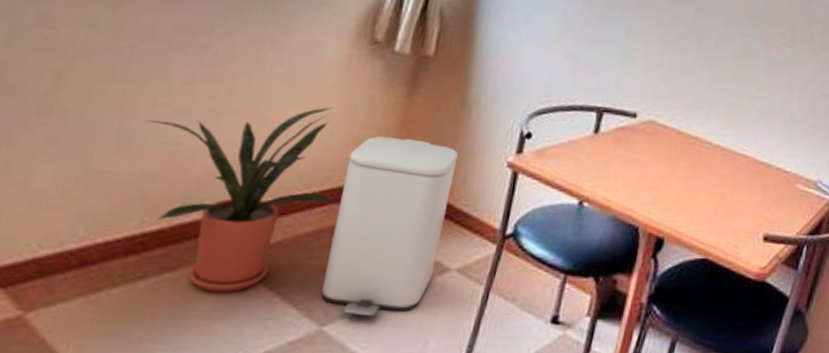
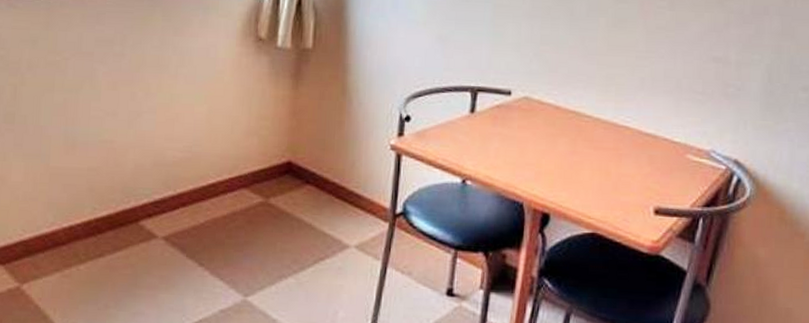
house plant: present [146,107,335,293] -> none [85,102,243,268]
pedal bin: present [321,136,458,317] -> none [241,126,345,289]

